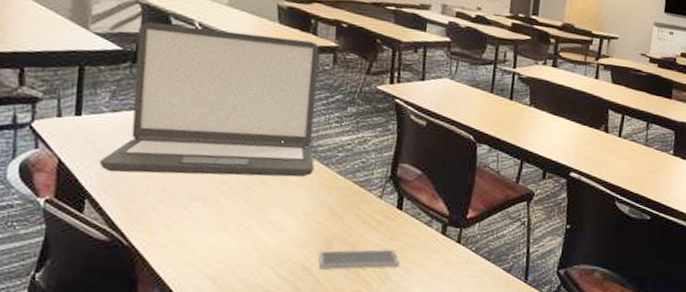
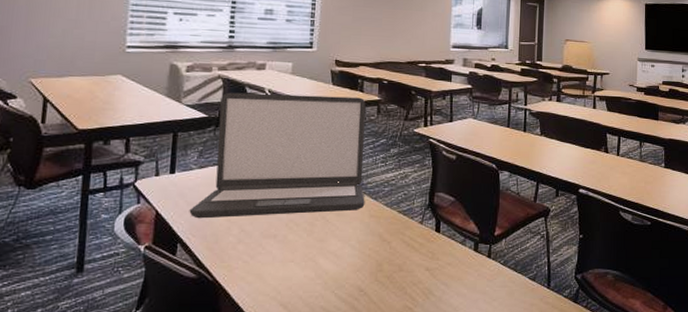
smartphone: present [319,249,400,271] -> none [372,267,440,291]

